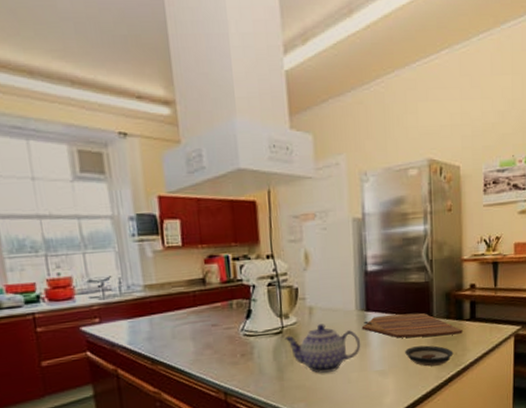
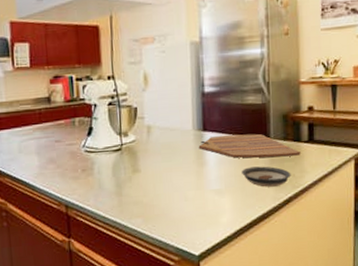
teapot: present [284,324,361,373] -> none [123,142,198,190]

